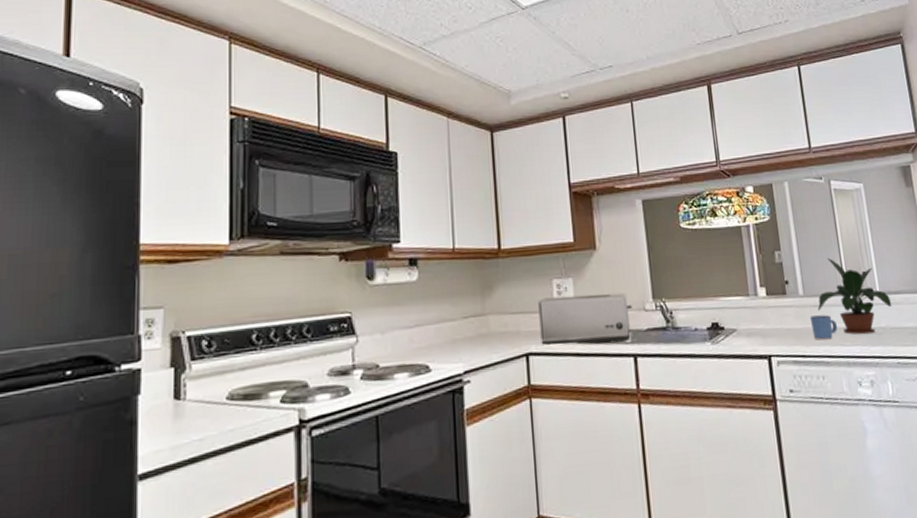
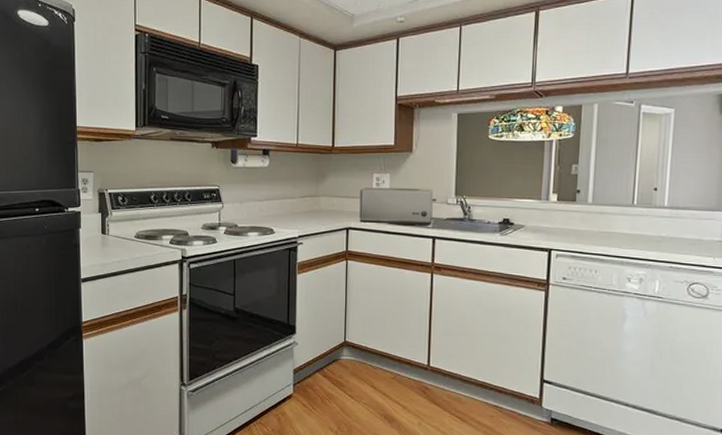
mug: present [809,315,838,341] -> none [593,221,619,242]
potted plant: present [817,258,891,335] -> none [603,174,677,241]

